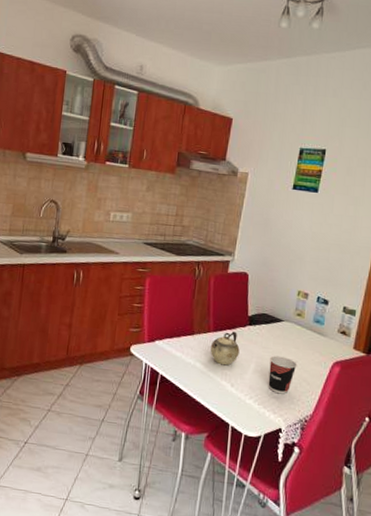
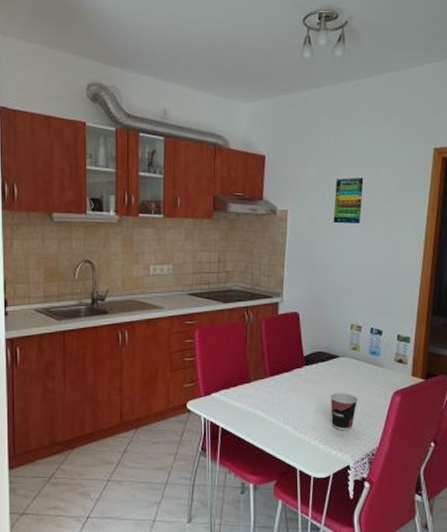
teapot: present [210,331,240,366] -> none [269,374,299,410]

